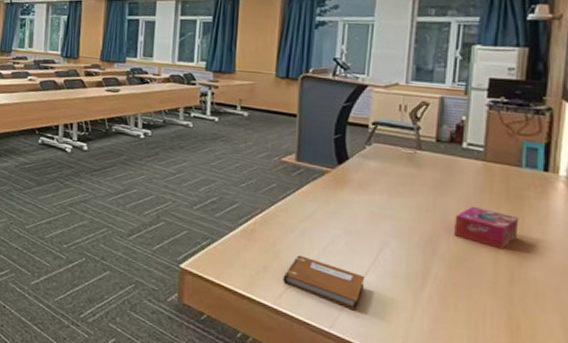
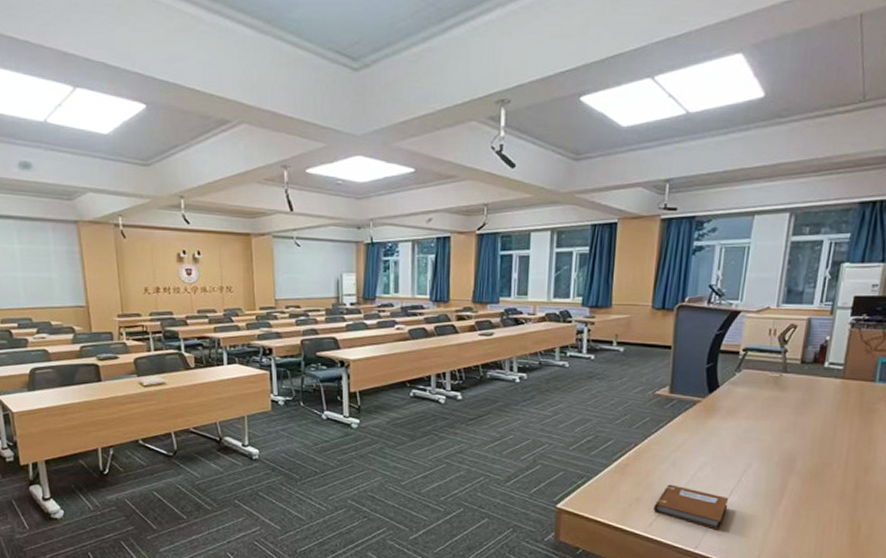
tissue box: present [454,206,519,249] -> none [810,422,869,461]

